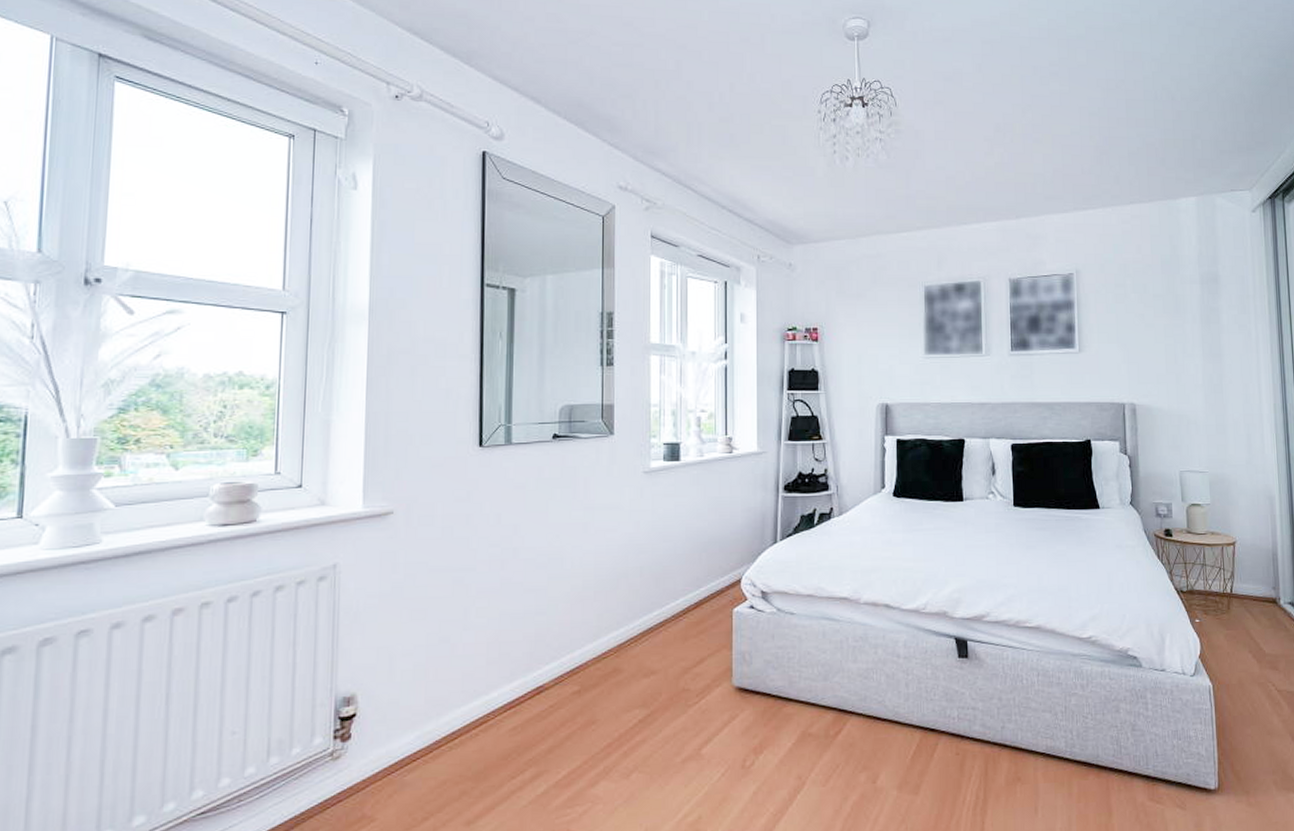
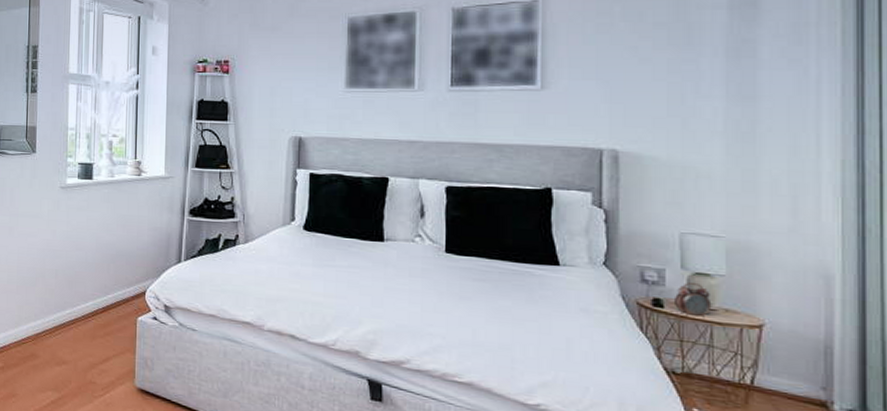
alarm clock: none [1179,513,1203,543] -> present [675,283,712,319]

